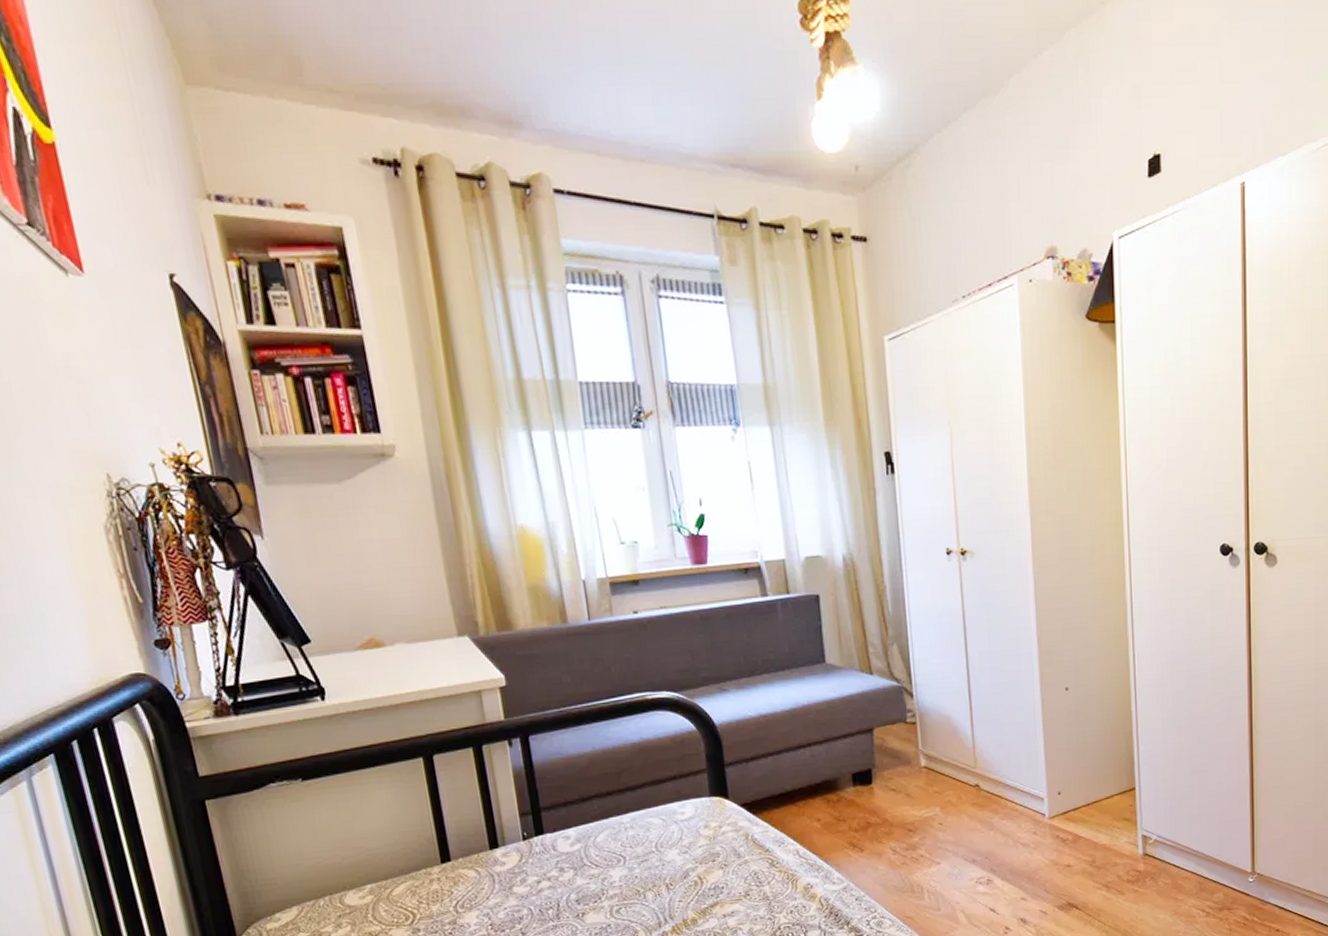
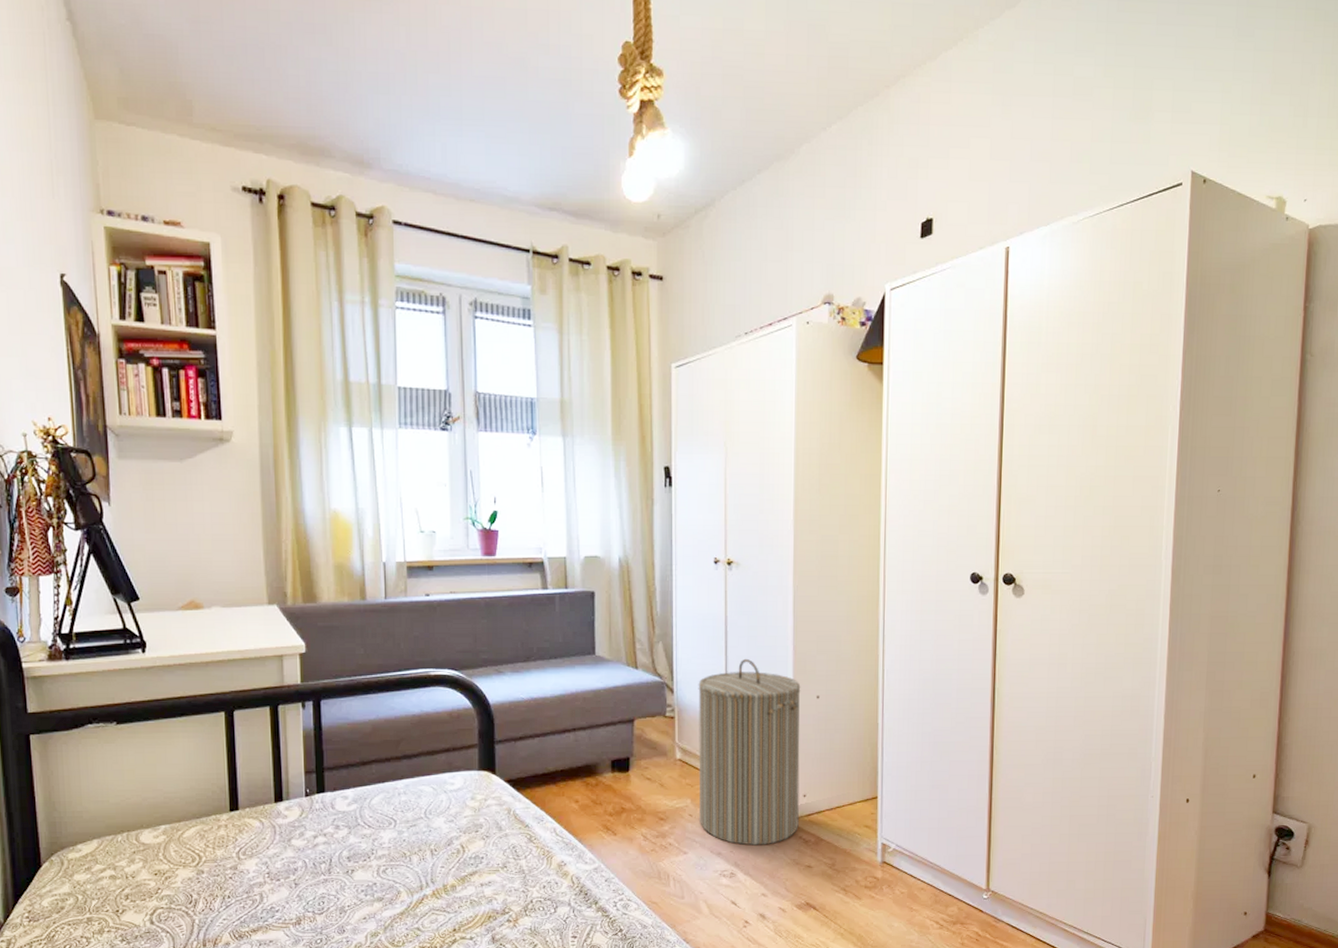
laundry hamper: none [938,654,1055,850] -> present [698,658,801,846]

